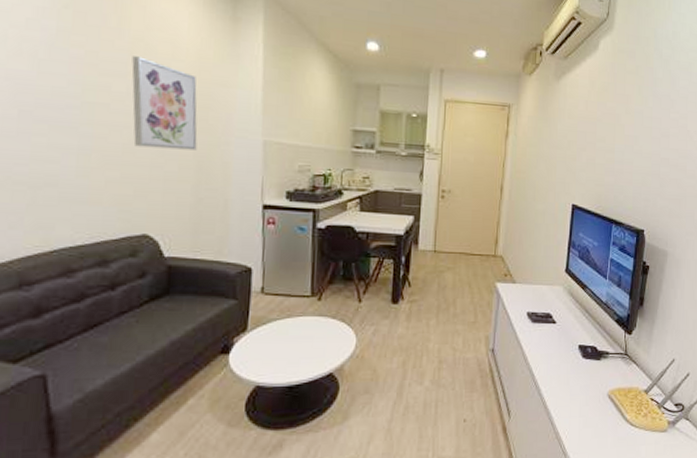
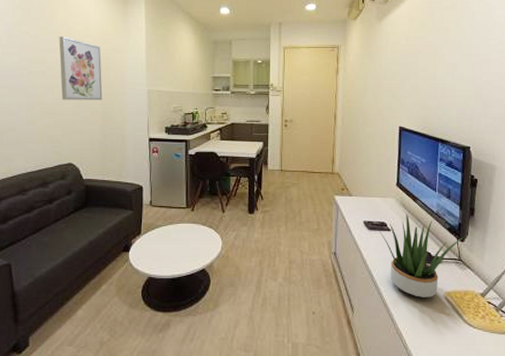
potted plant: none [539,304,632,398] -> present [375,214,464,299]

